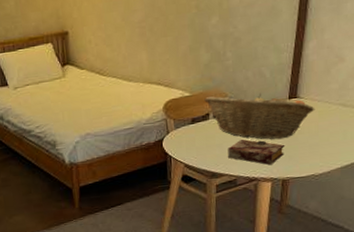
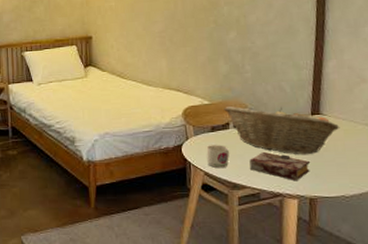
mug: none [186,136,209,160] -> present [206,145,229,169]

